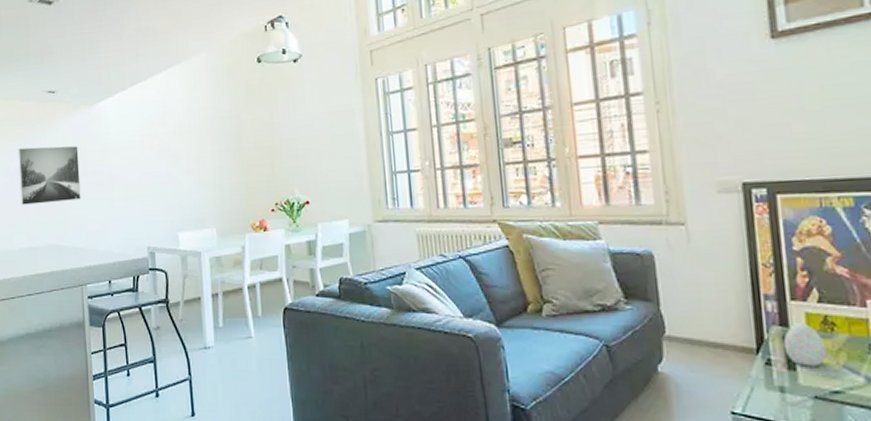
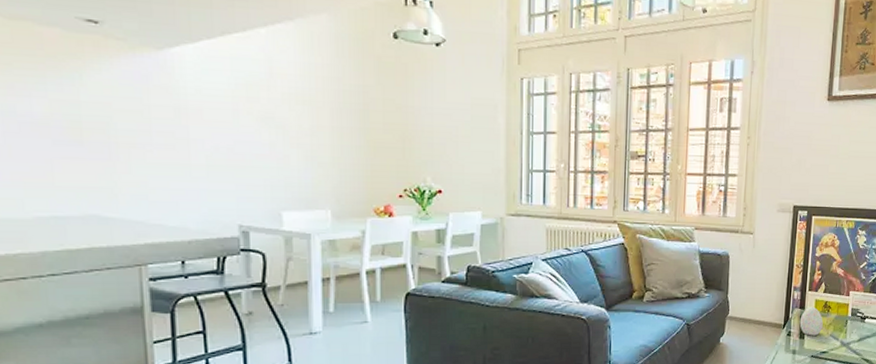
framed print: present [18,146,81,205] -> none [31,88,141,164]

